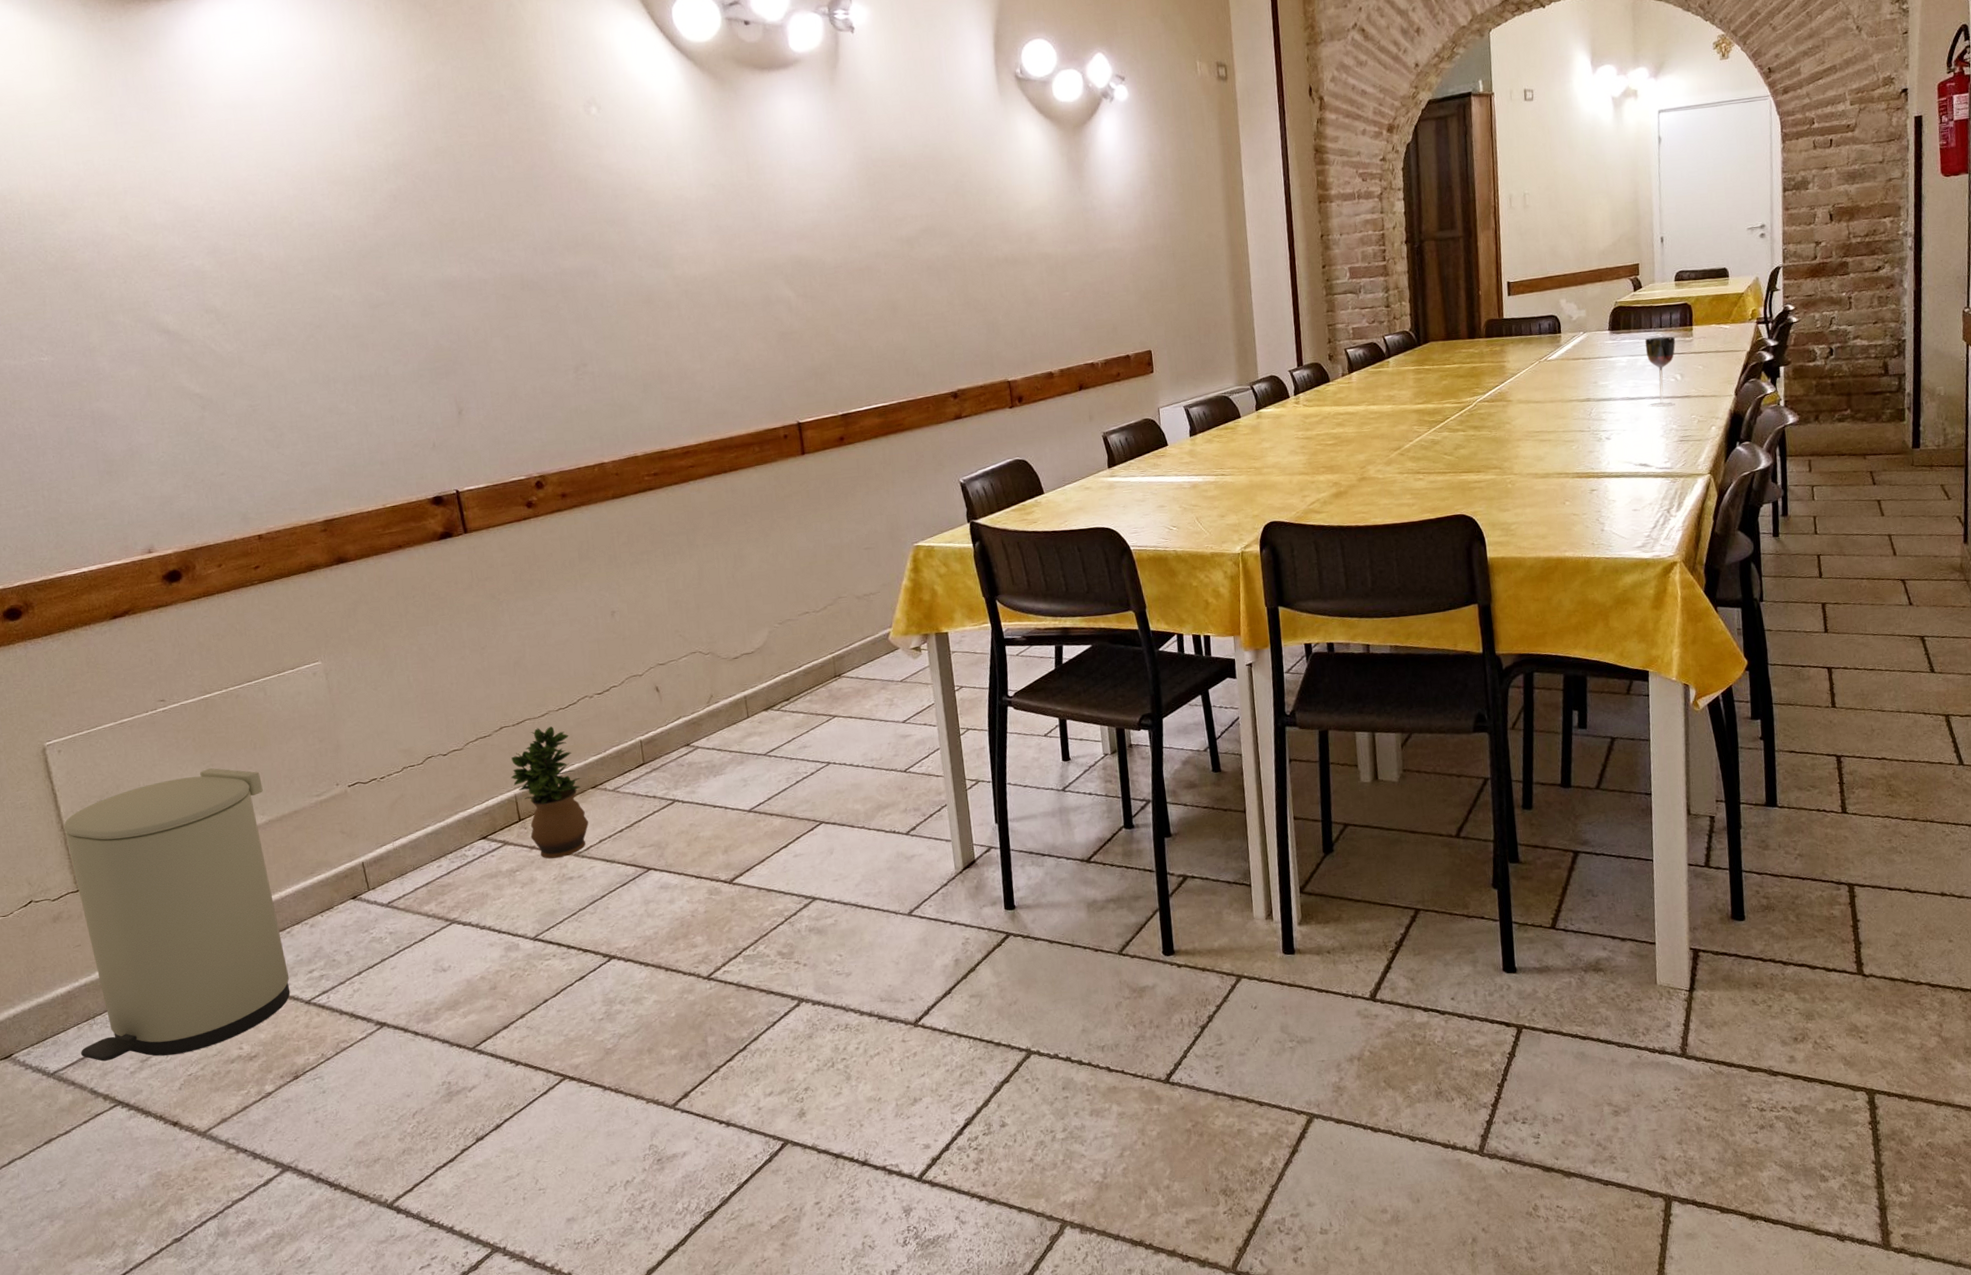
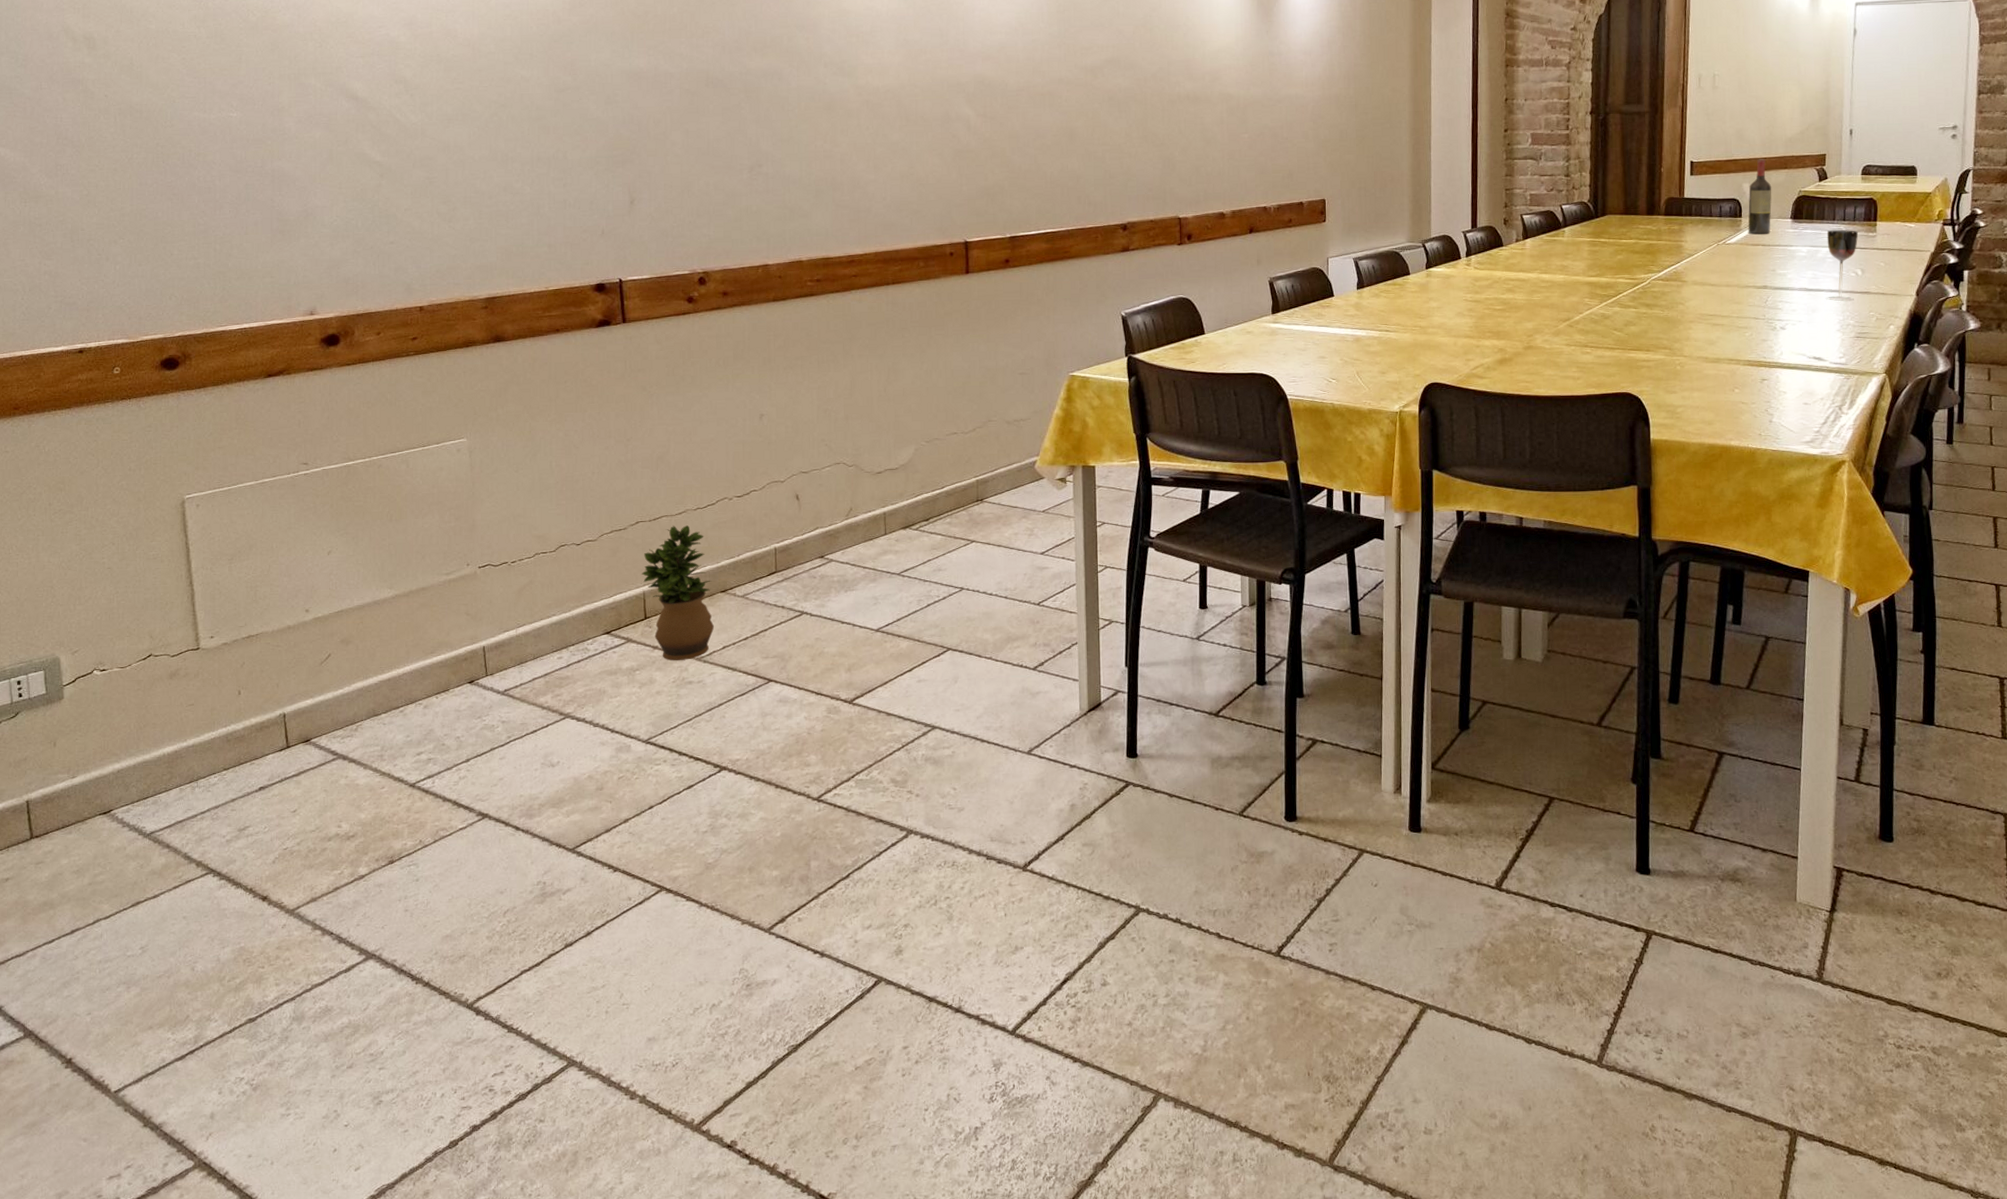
pedal bin: present [63,768,291,1062] -> none [180,537,396,827]
wine bottle: none [1566,273,1590,350] -> present [1748,159,1772,236]

